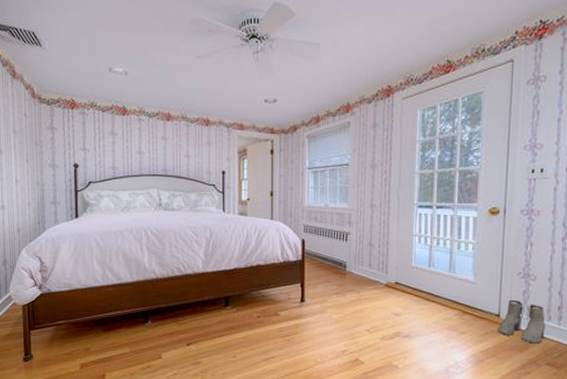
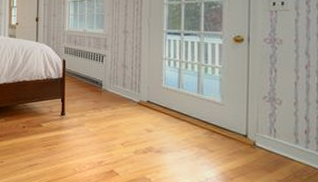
boots: present [498,299,546,344] -> none [247,121,294,165]

